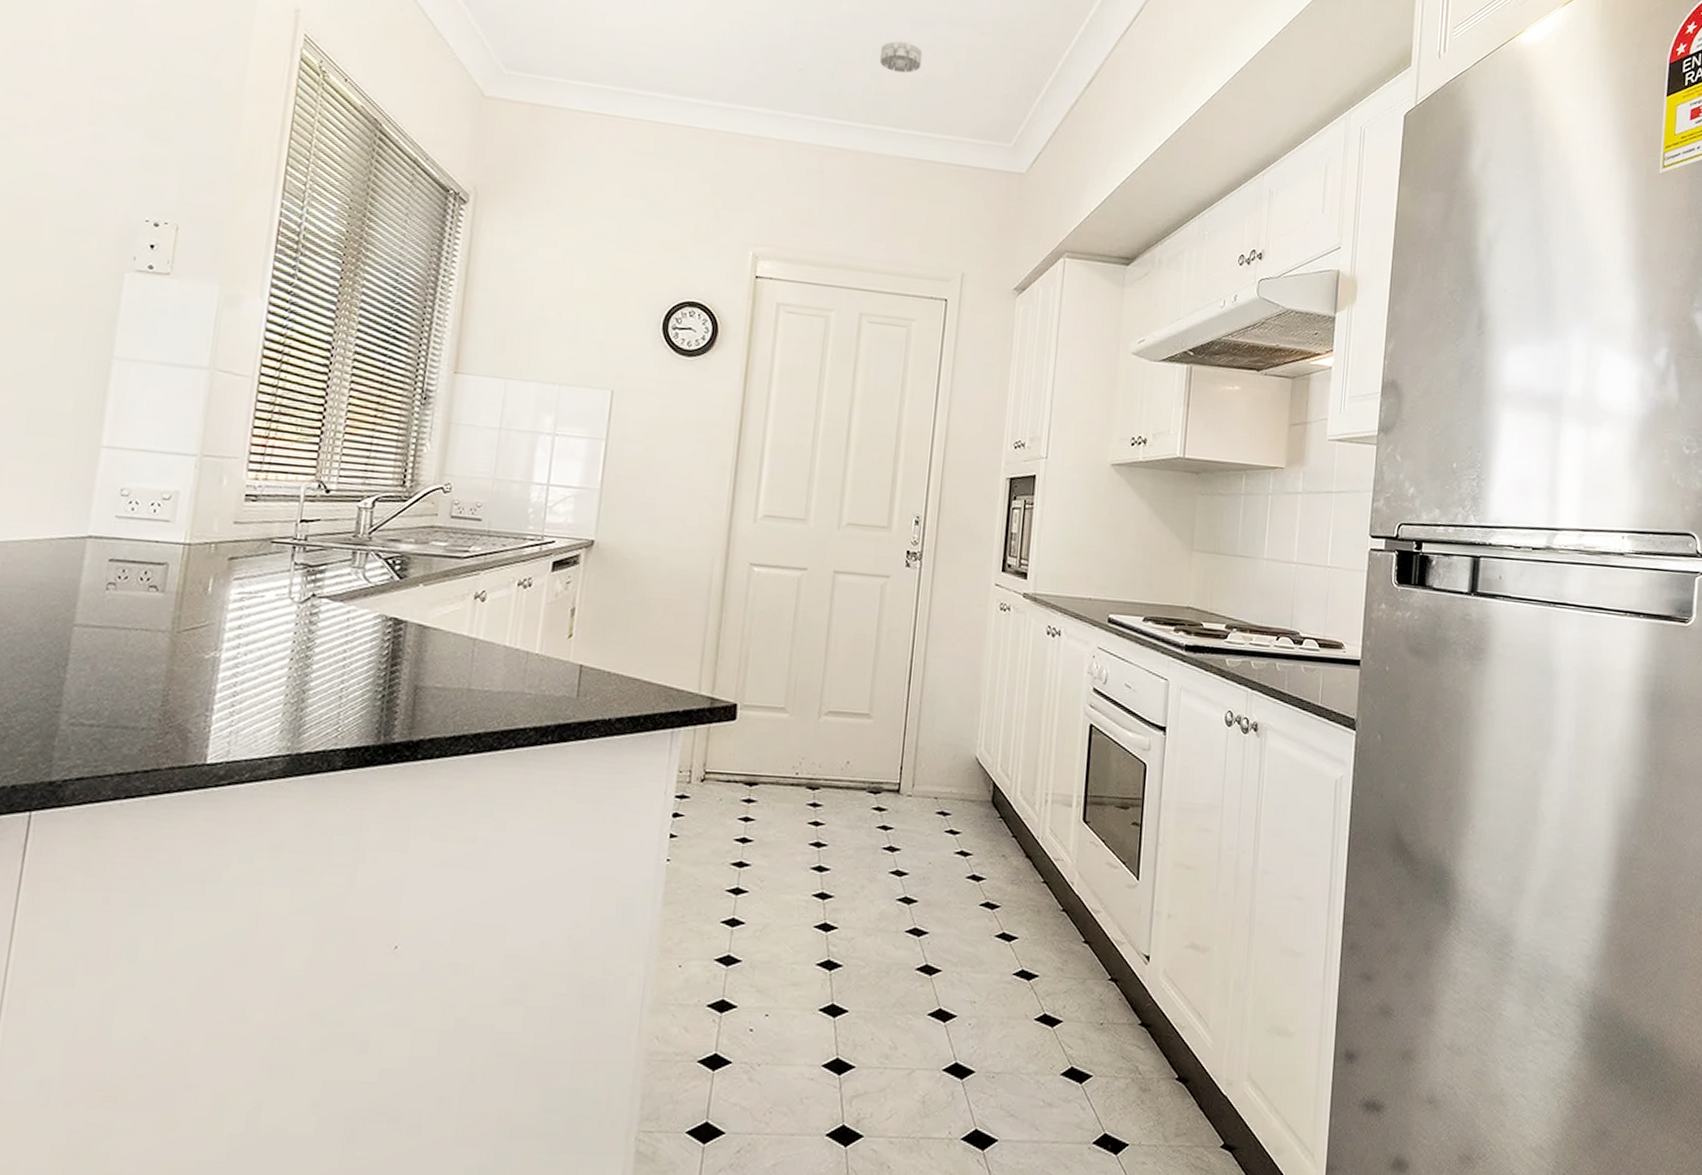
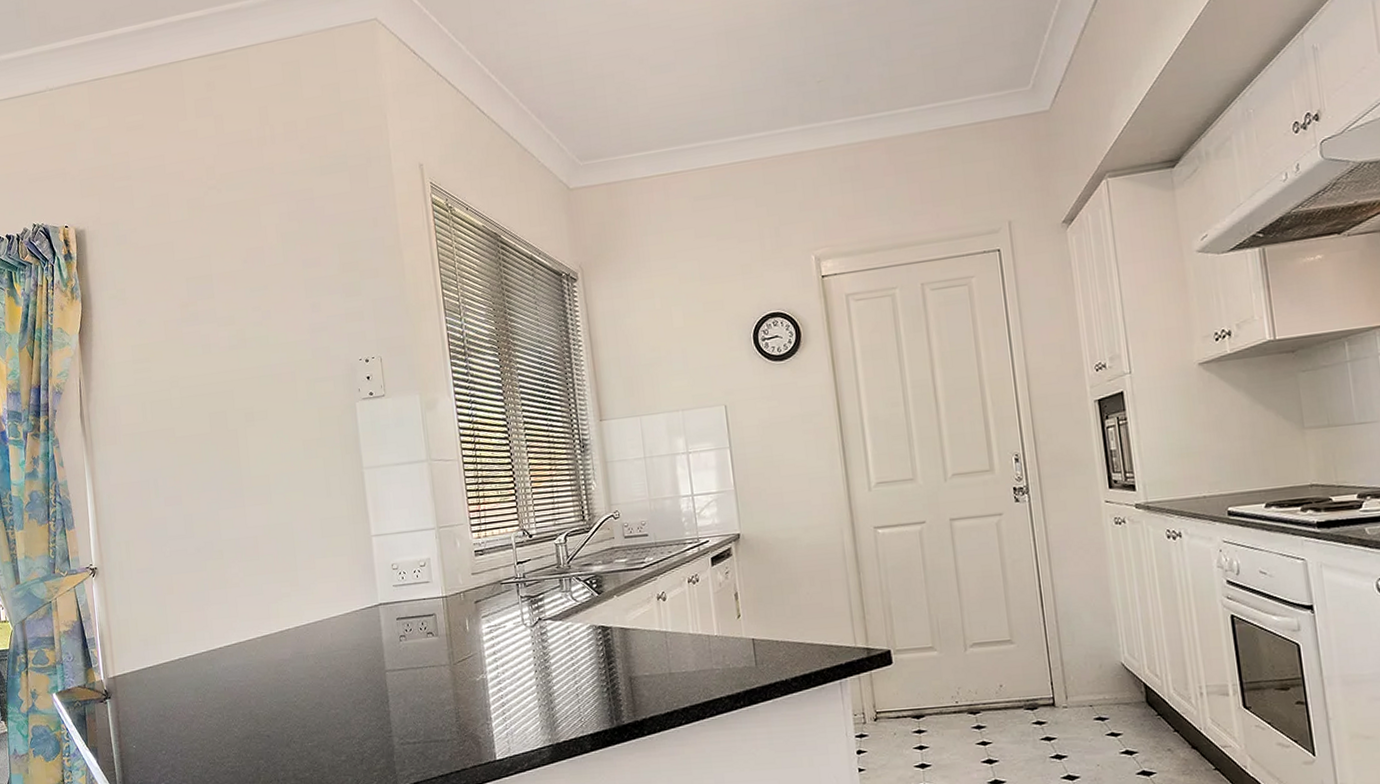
smoke detector: present [879,40,923,73] -> none [886,23,927,56]

